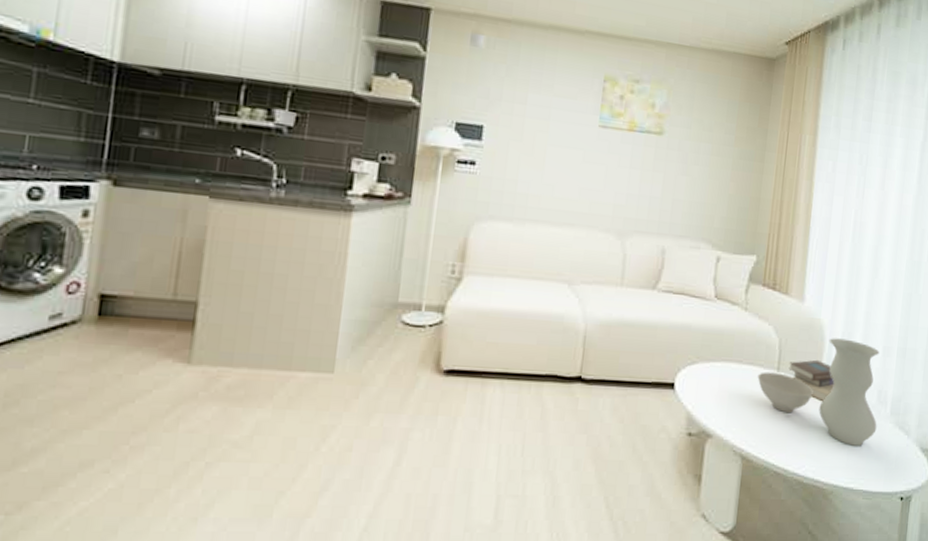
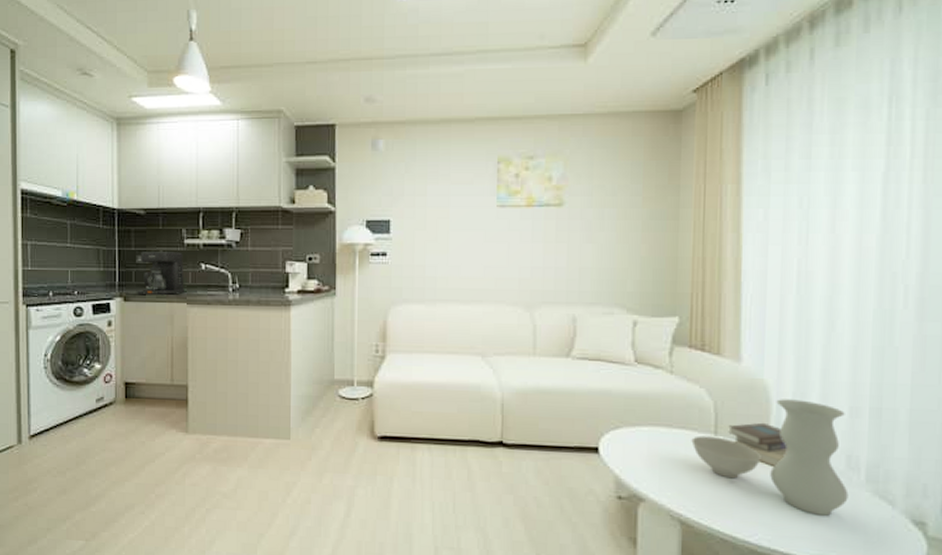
coffee maker: none [135,123,212,184] -> present [137,251,186,296]

